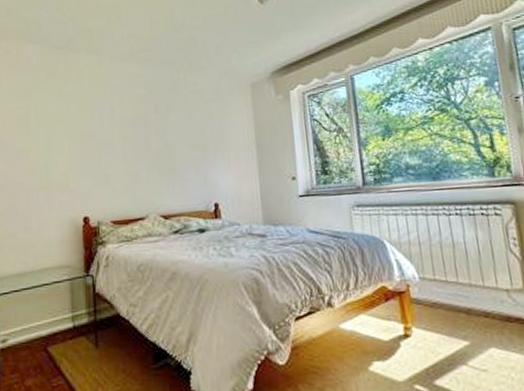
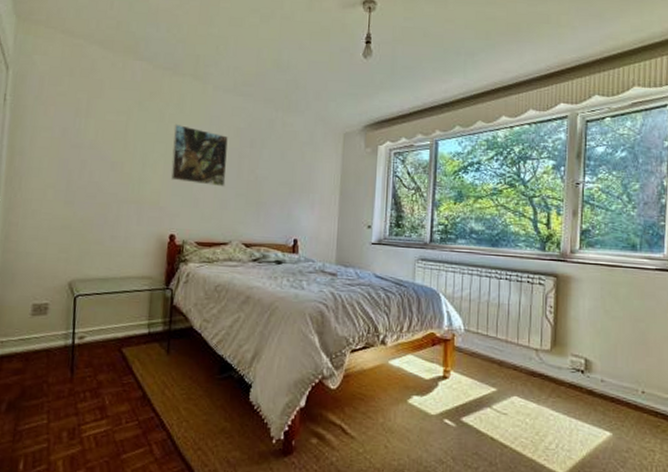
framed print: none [75,101,135,160] -> present [170,124,228,187]

